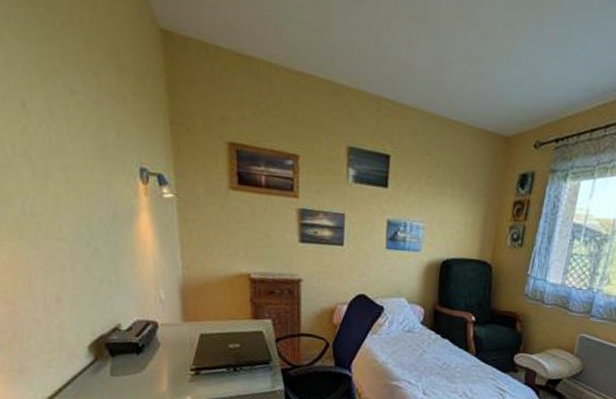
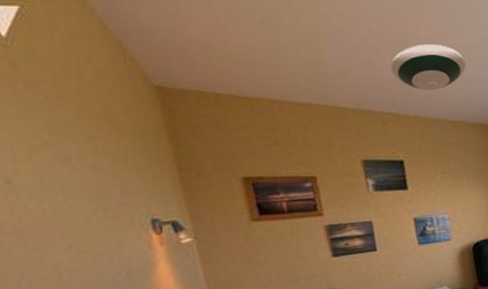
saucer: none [398,23,483,82] -> present [390,43,466,91]

